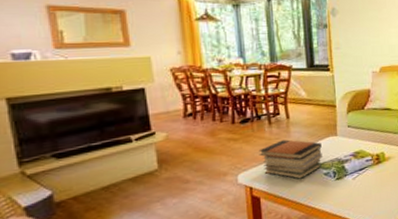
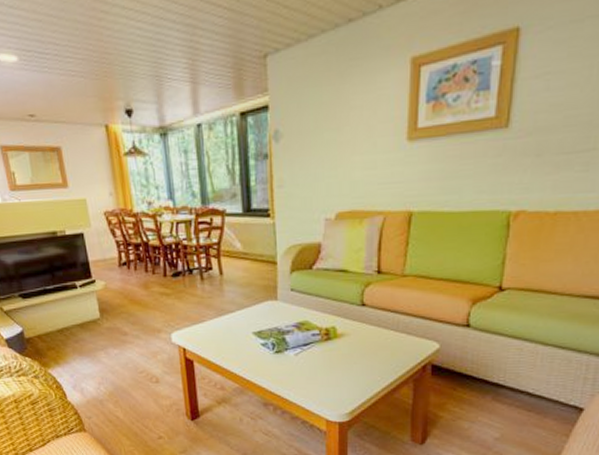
book stack: present [259,139,322,179] -> none [191,300,260,346]

